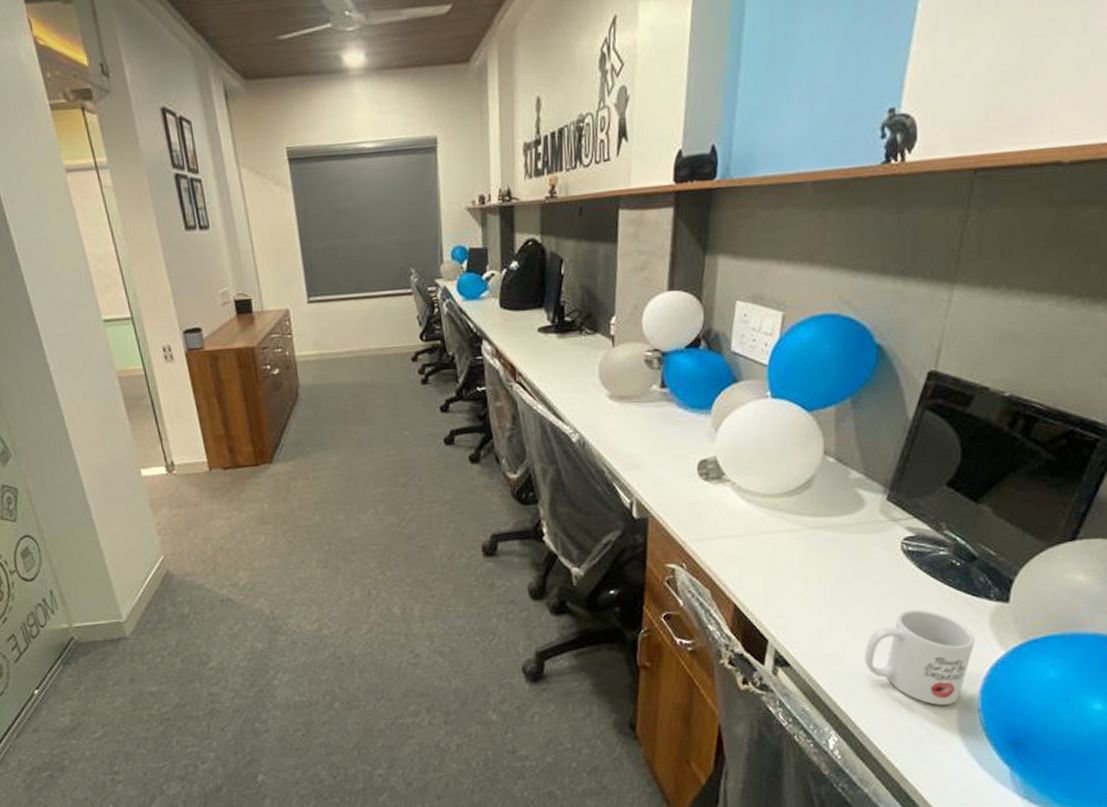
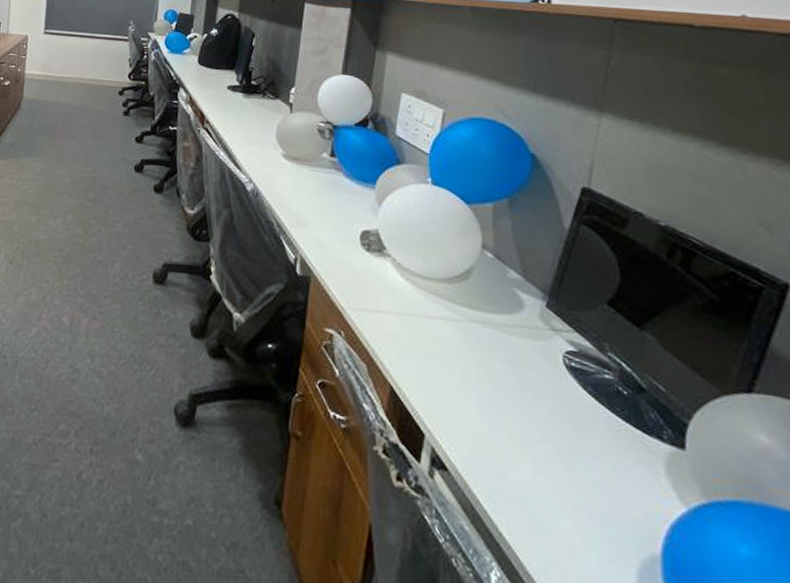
mug: present [865,609,976,705] -> none [529,433,652,562]

